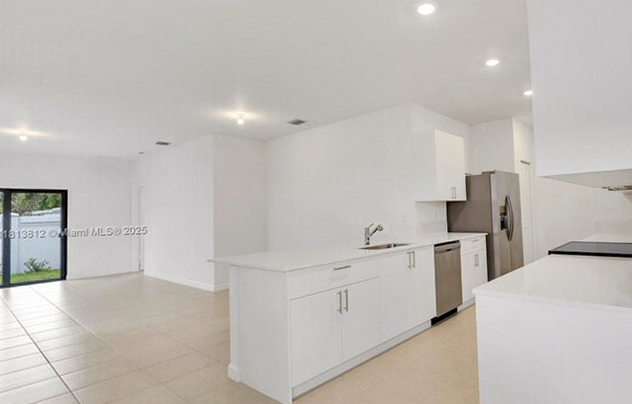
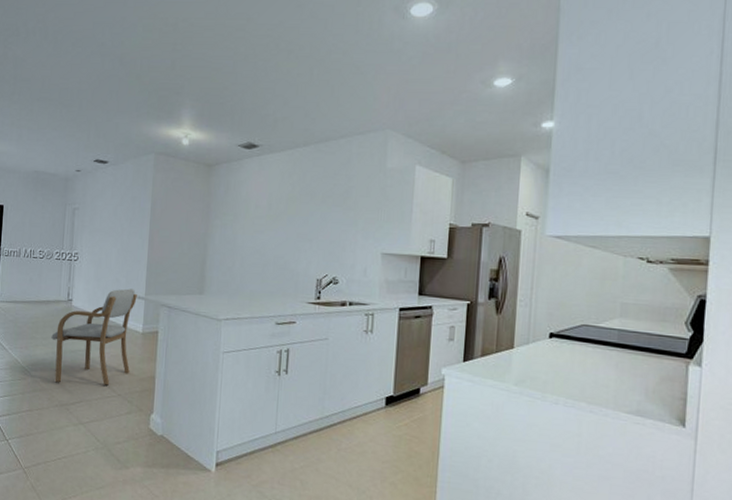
armchair: none [125,254,207,349] -> present [51,288,137,386]

